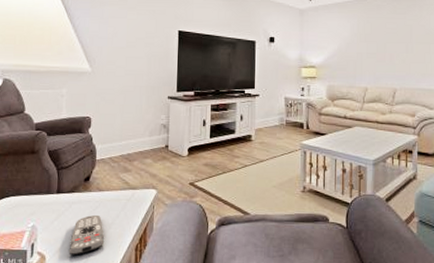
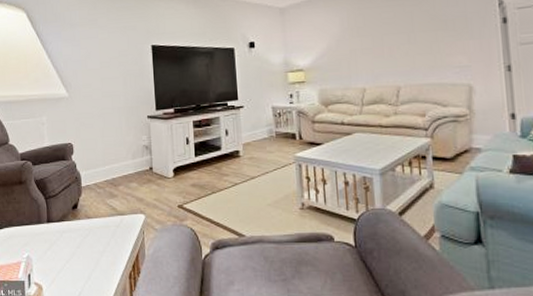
remote control: present [69,215,104,256] -> none [64,244,97,285]

